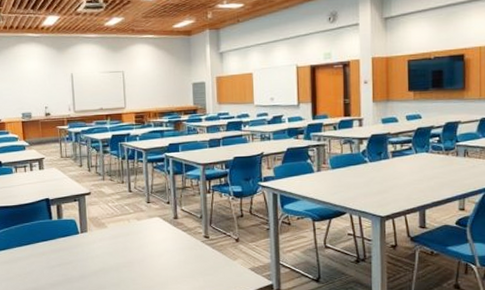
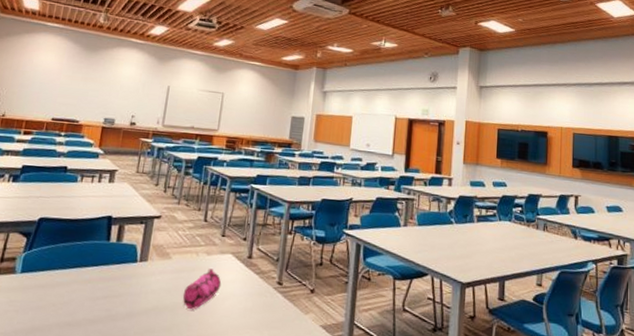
pencil case: none [123,232,155,268] -> present [182,268,222,310]

